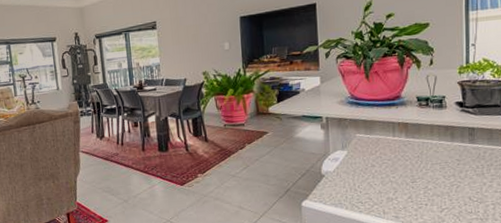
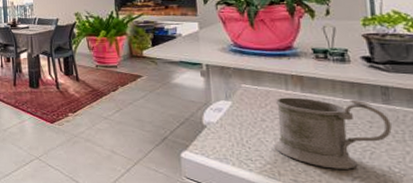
mug: none [381,141,474,204] -> present [274,97,392,169]

